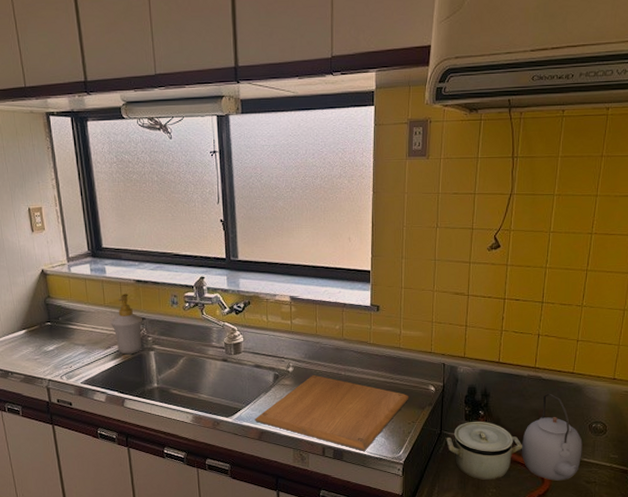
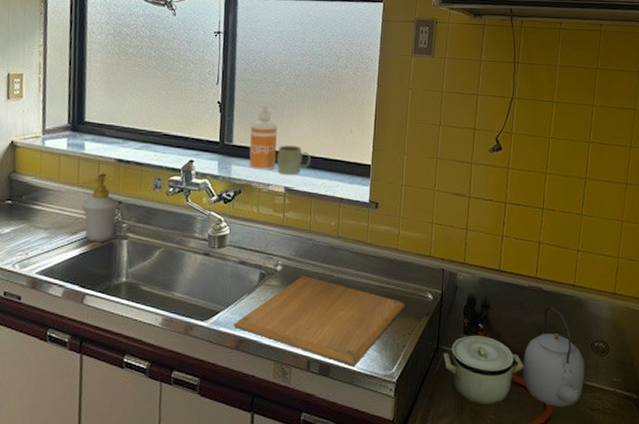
soap dispenser: none [253,220,280,282] -> present [249,105,277,170]
mug: none [280,257,312,286] -> present [276,145,311,176]

